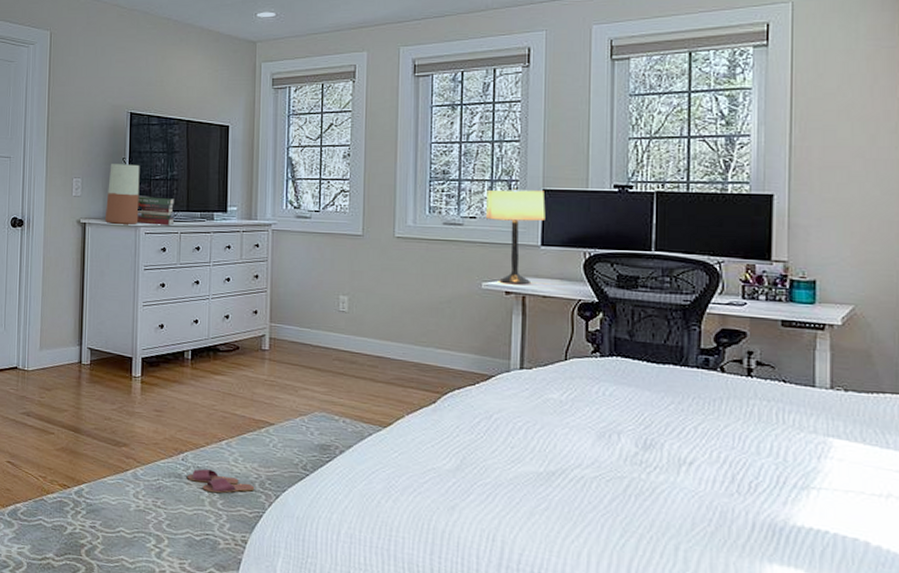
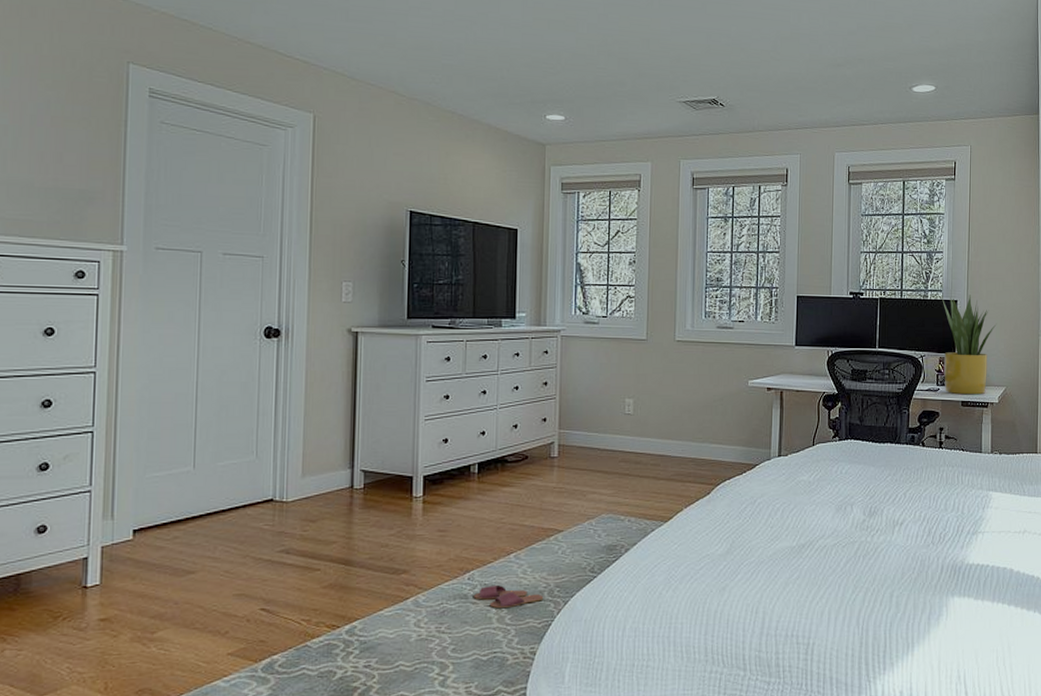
vase: present [104,164,140,226] -> none [380,266,421,334]
books: present [137,195,175,226] -> none [418,301,460,333]
table lamp: present [486,188,546,285] -> none [752,295,799,381]
planter: none [749,187,838,314] -> present [942,295,997,395]

